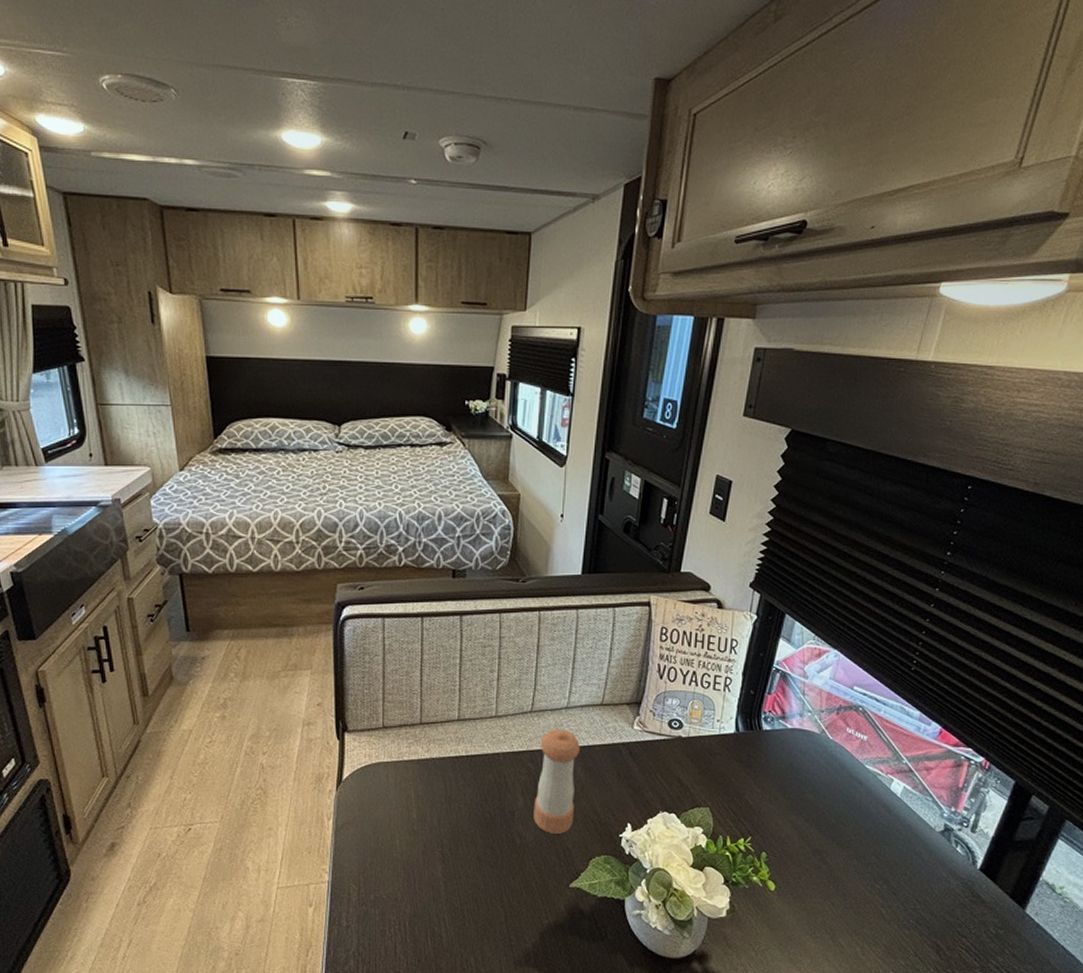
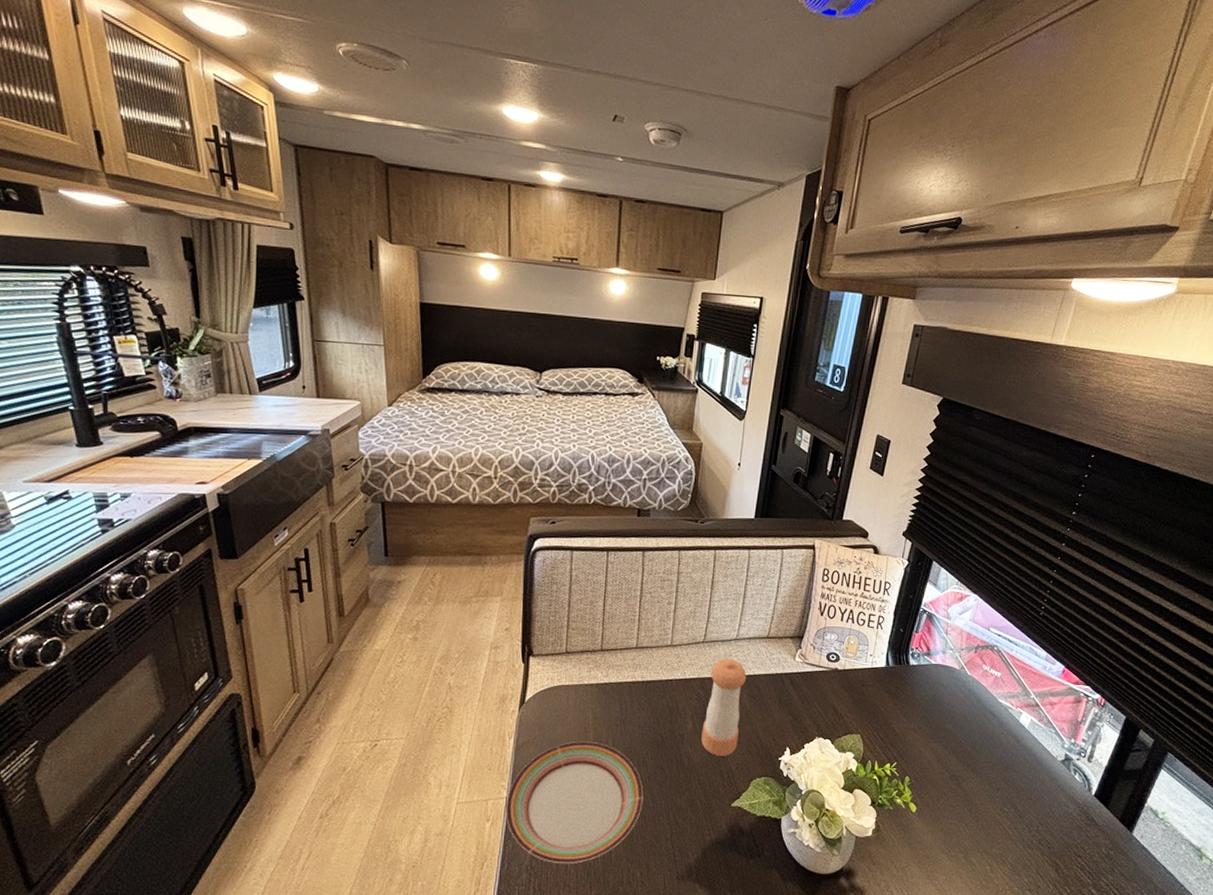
plate: none [328,820,474,949] -> present [505,741,644,863]

